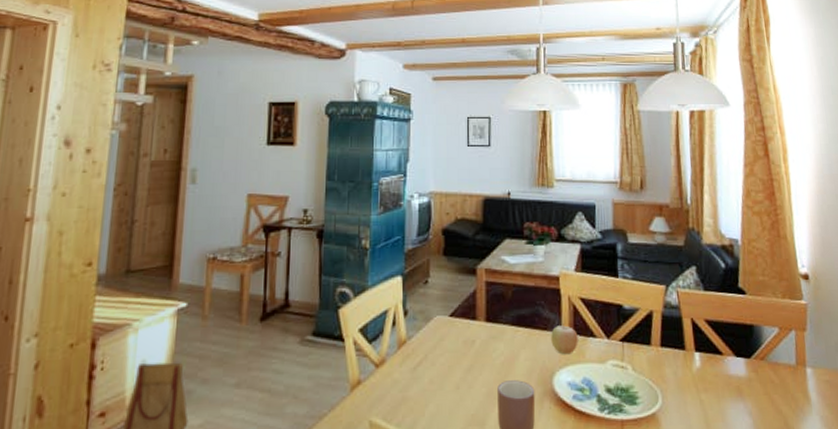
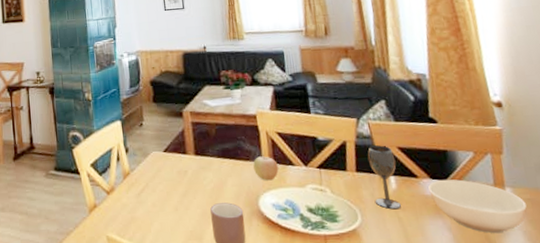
wine glass: none [673,317,704,391] -> present [367,145,401,210]
bowl: none [731,357,825,418] -> present [427,179,527,233]

